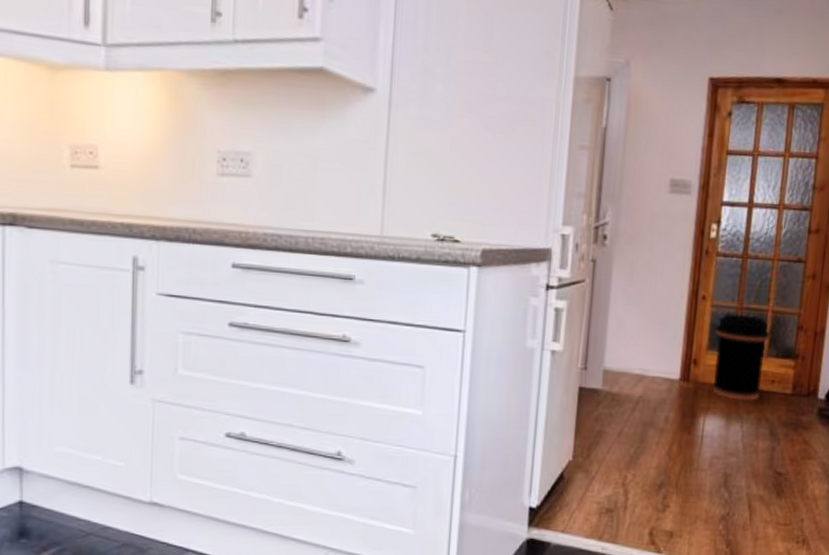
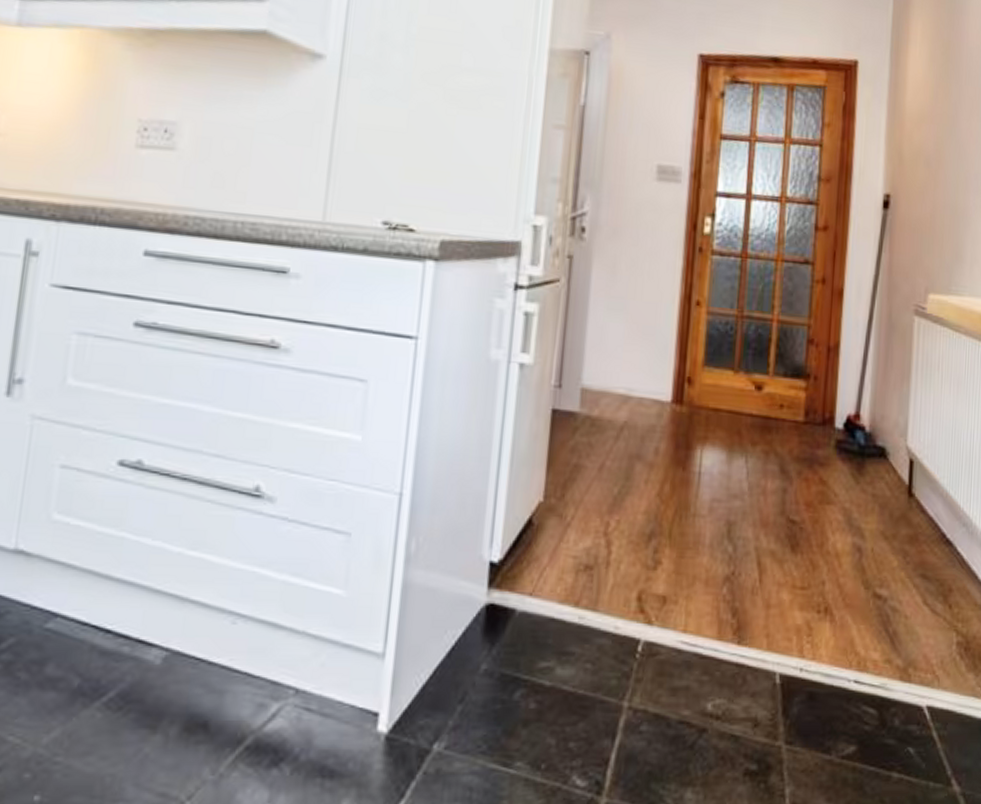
trash can: present [713,314,770,400] -> none [711,323,776,429]

